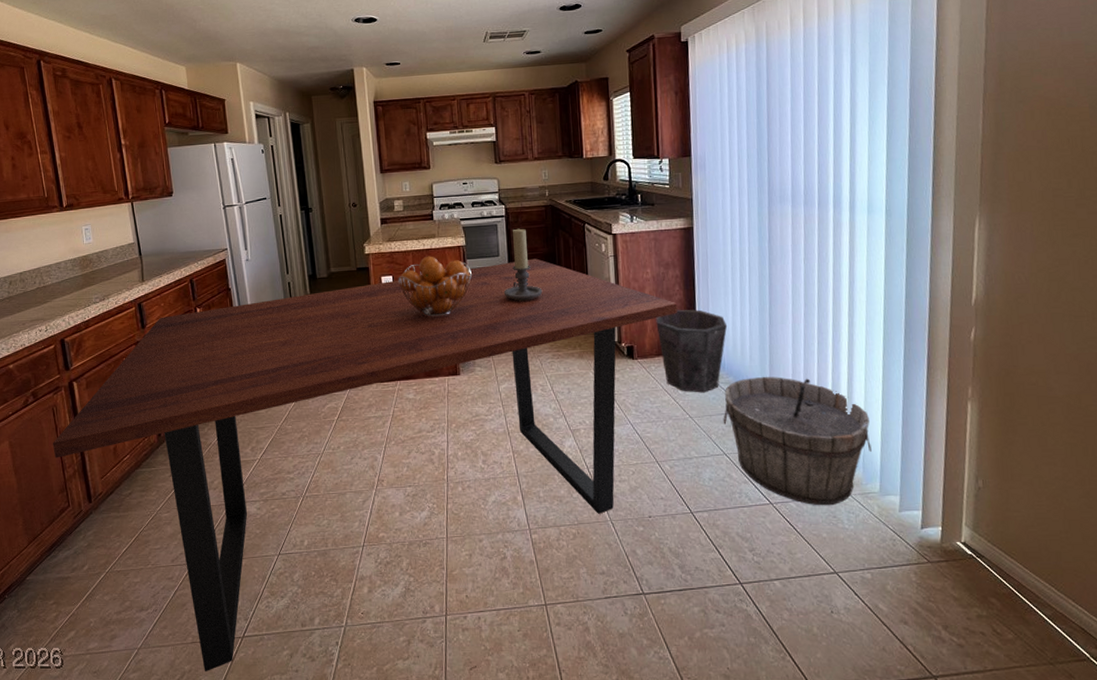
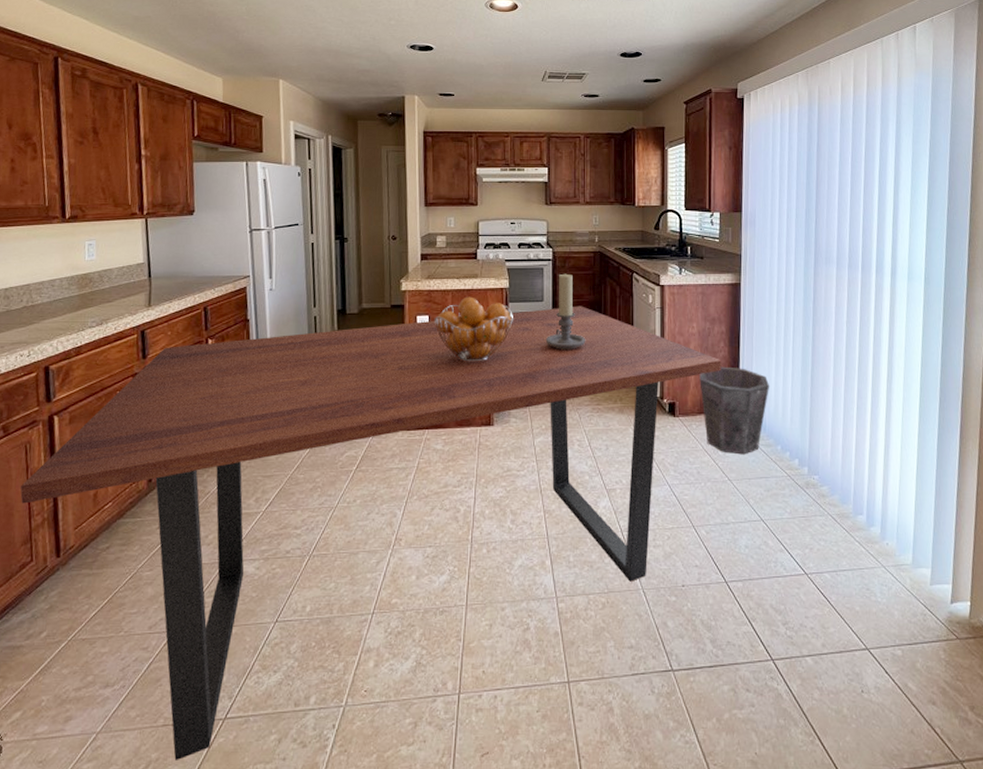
wooden bucket: present [723,376,871,506] -> none [762,439,905,578]

